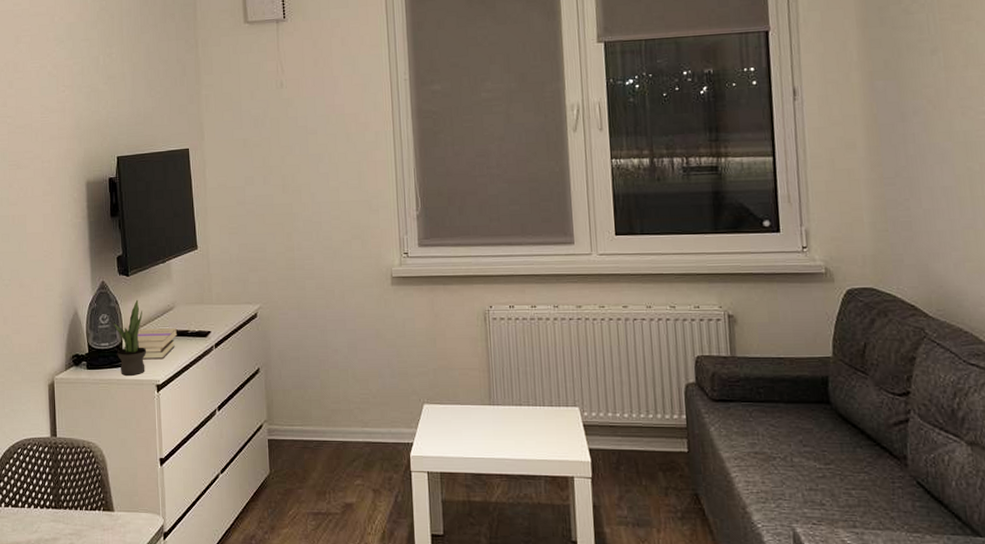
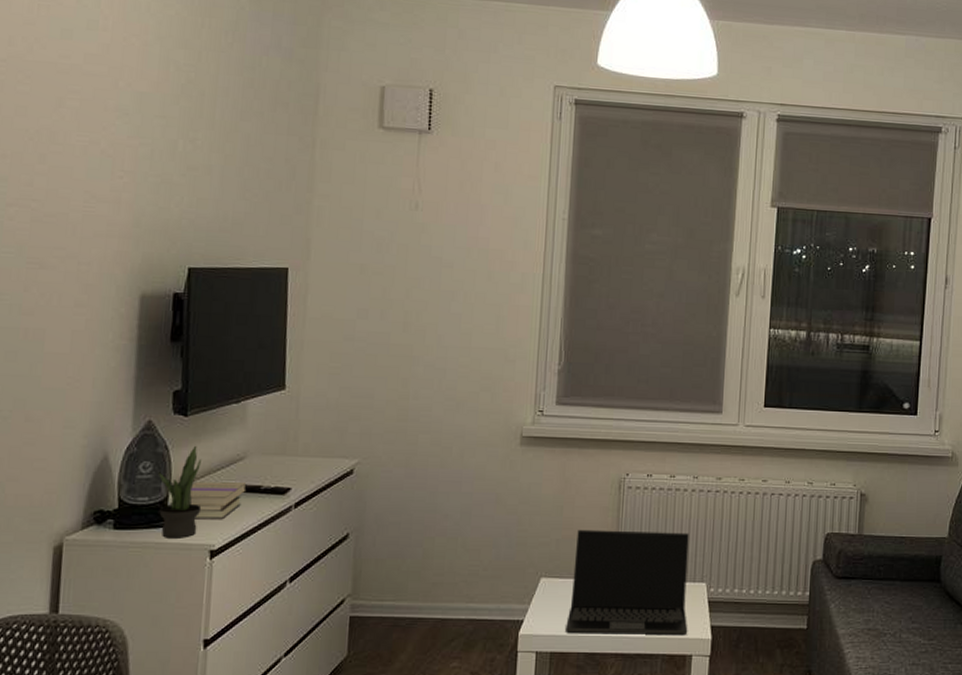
laptop: none [451,359,567,457] -> present [566,529,689,634]

